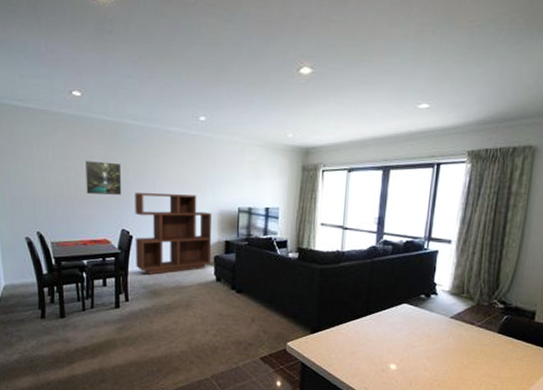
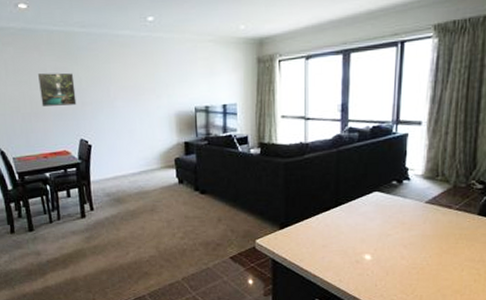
bookcase: present [135,193,212,275] -> none [90,98,172,182]

